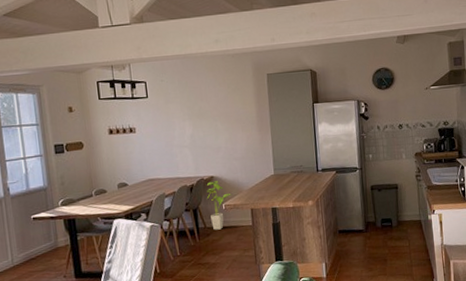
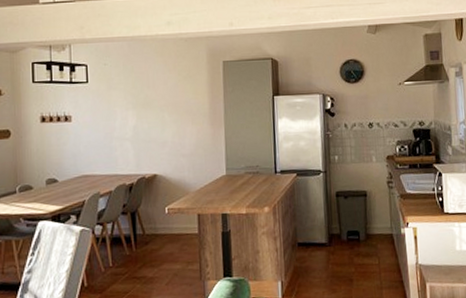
house plant: present [206,181,233,230] -> none [147,180,178,238]

